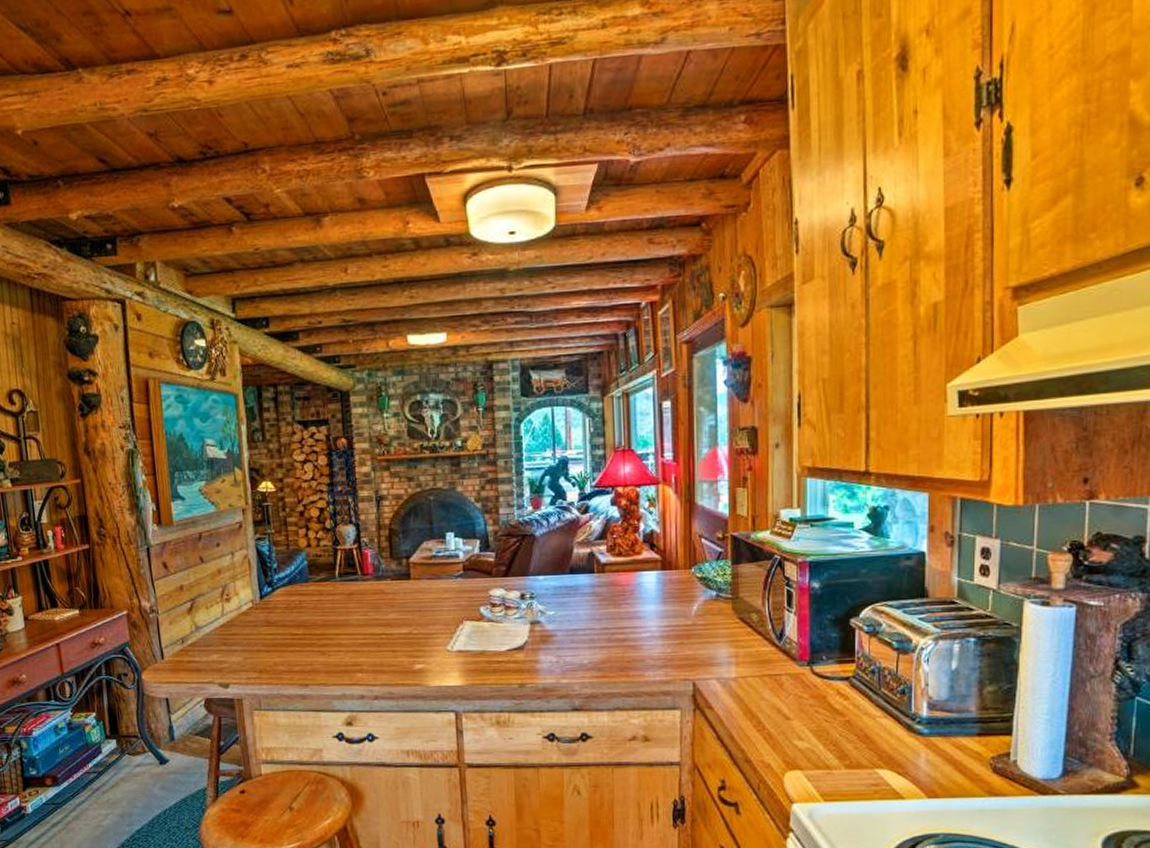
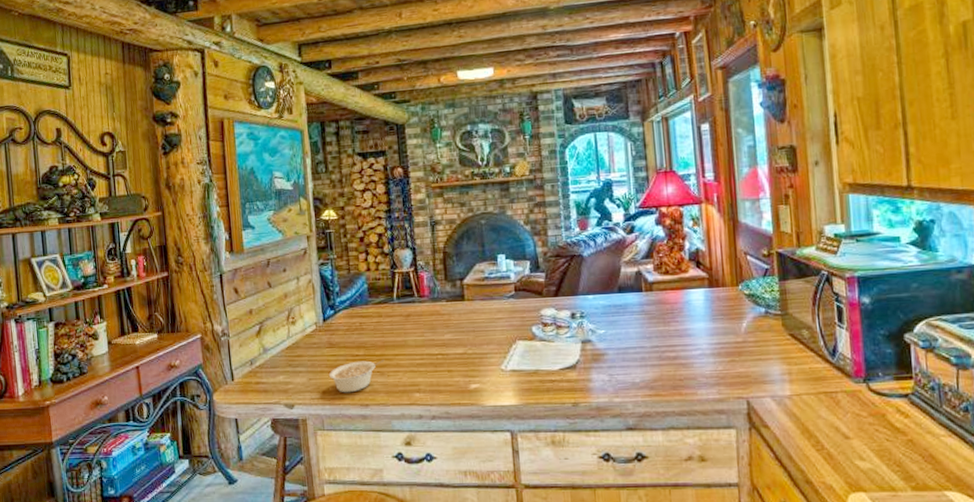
legume: none [267,639,326,673] -> present [329,360,385,393]

